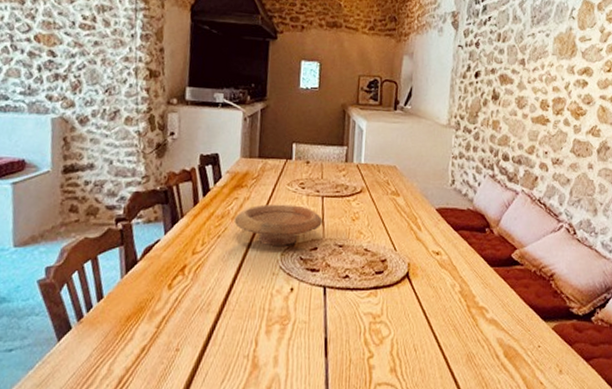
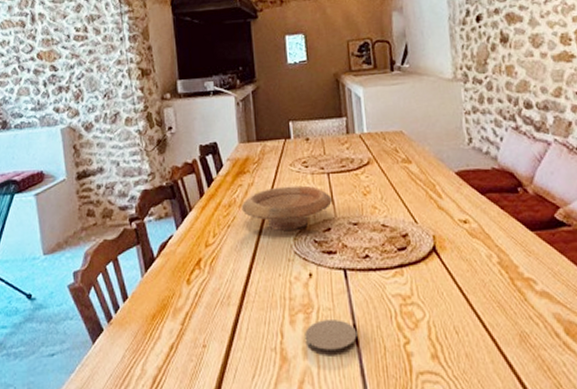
coaster: none [278,332,327,366] -> present [305,320,357,356]

